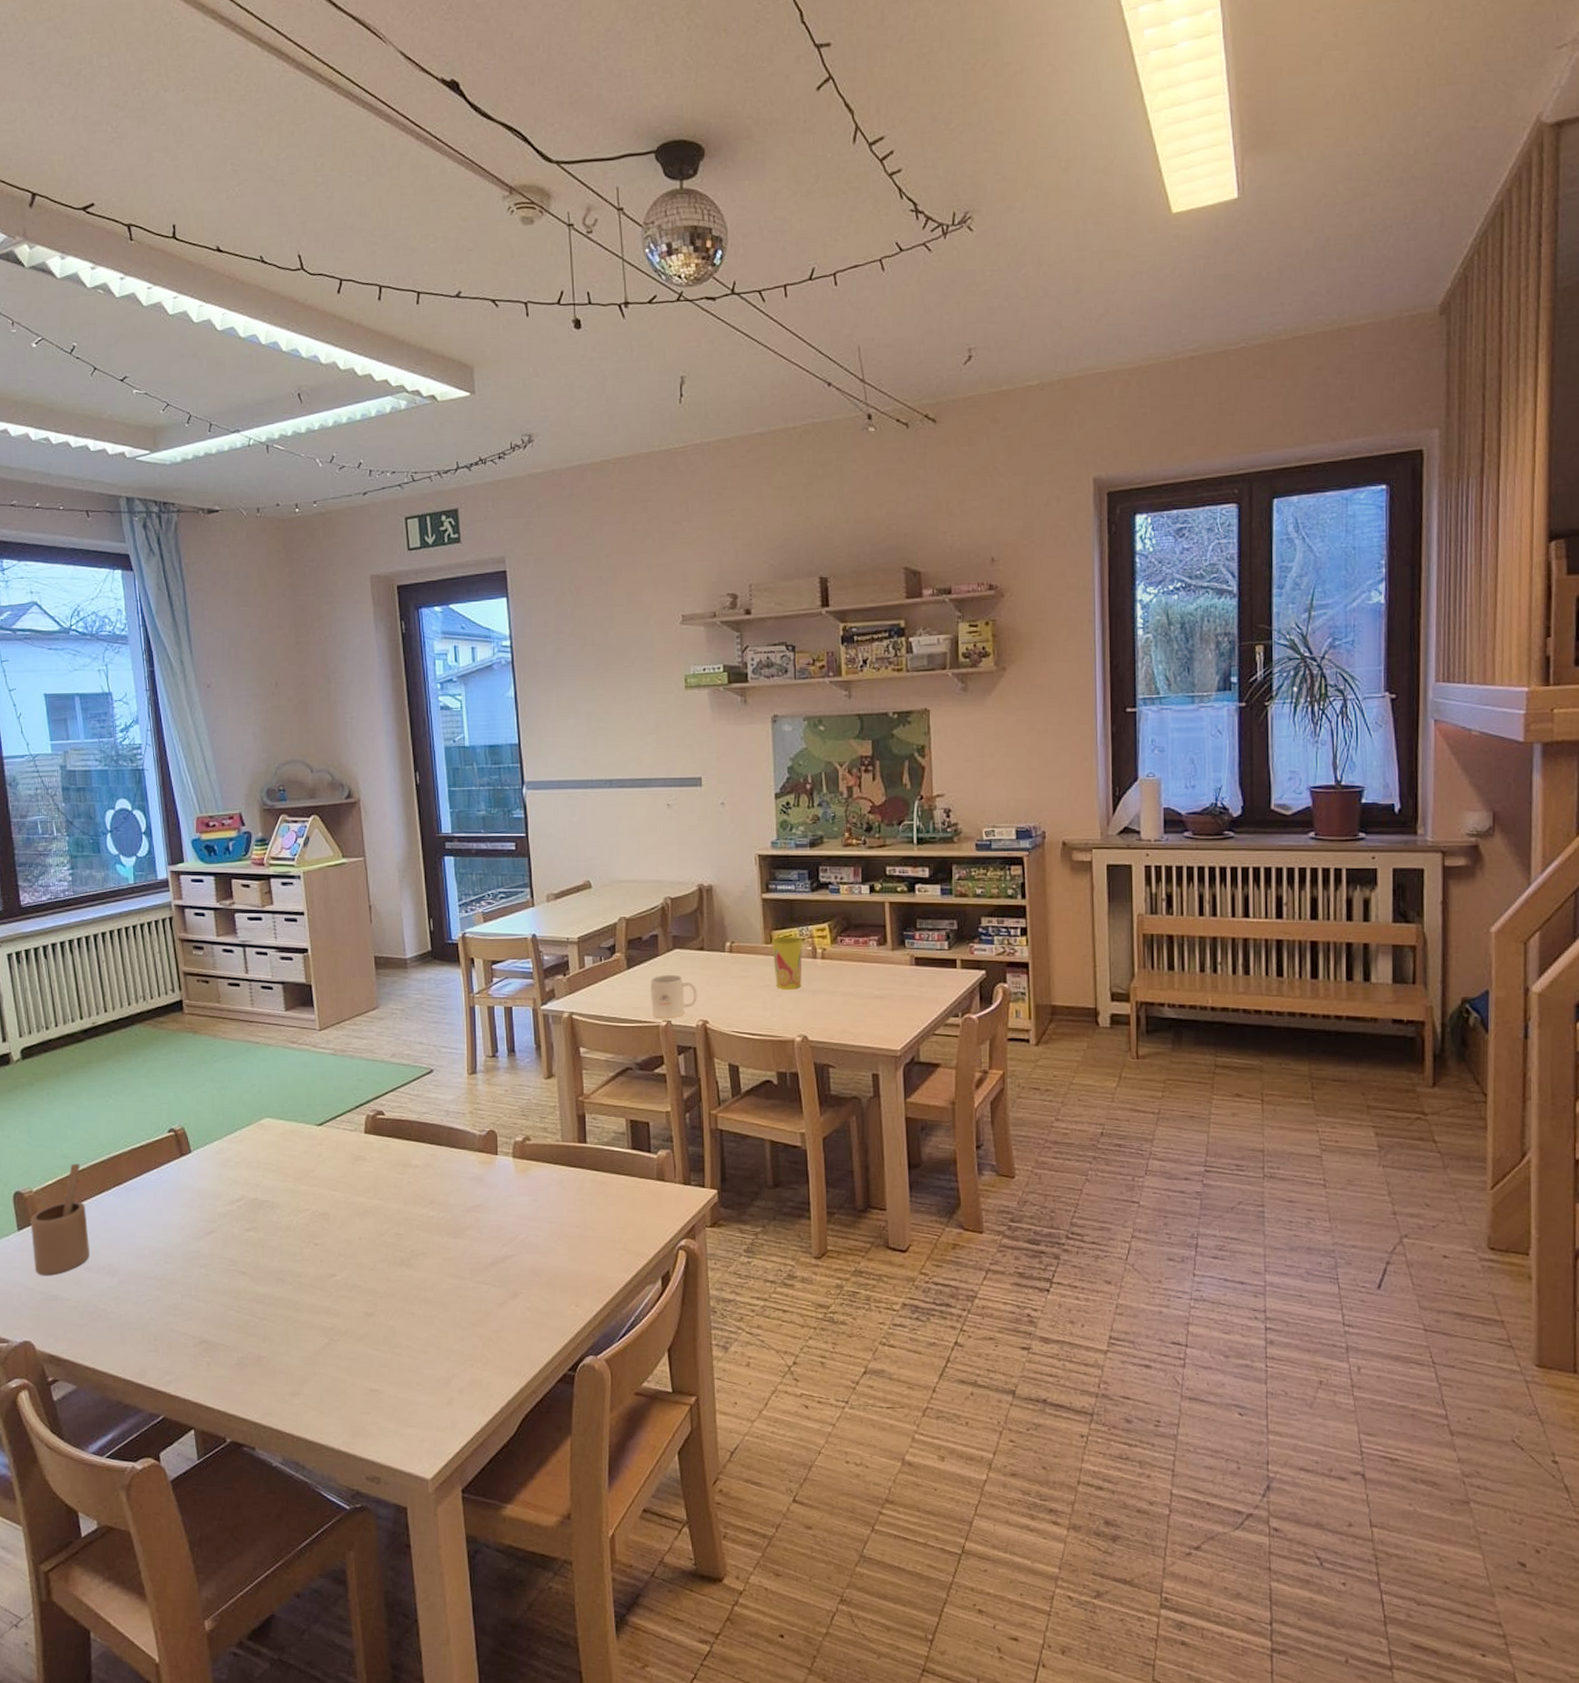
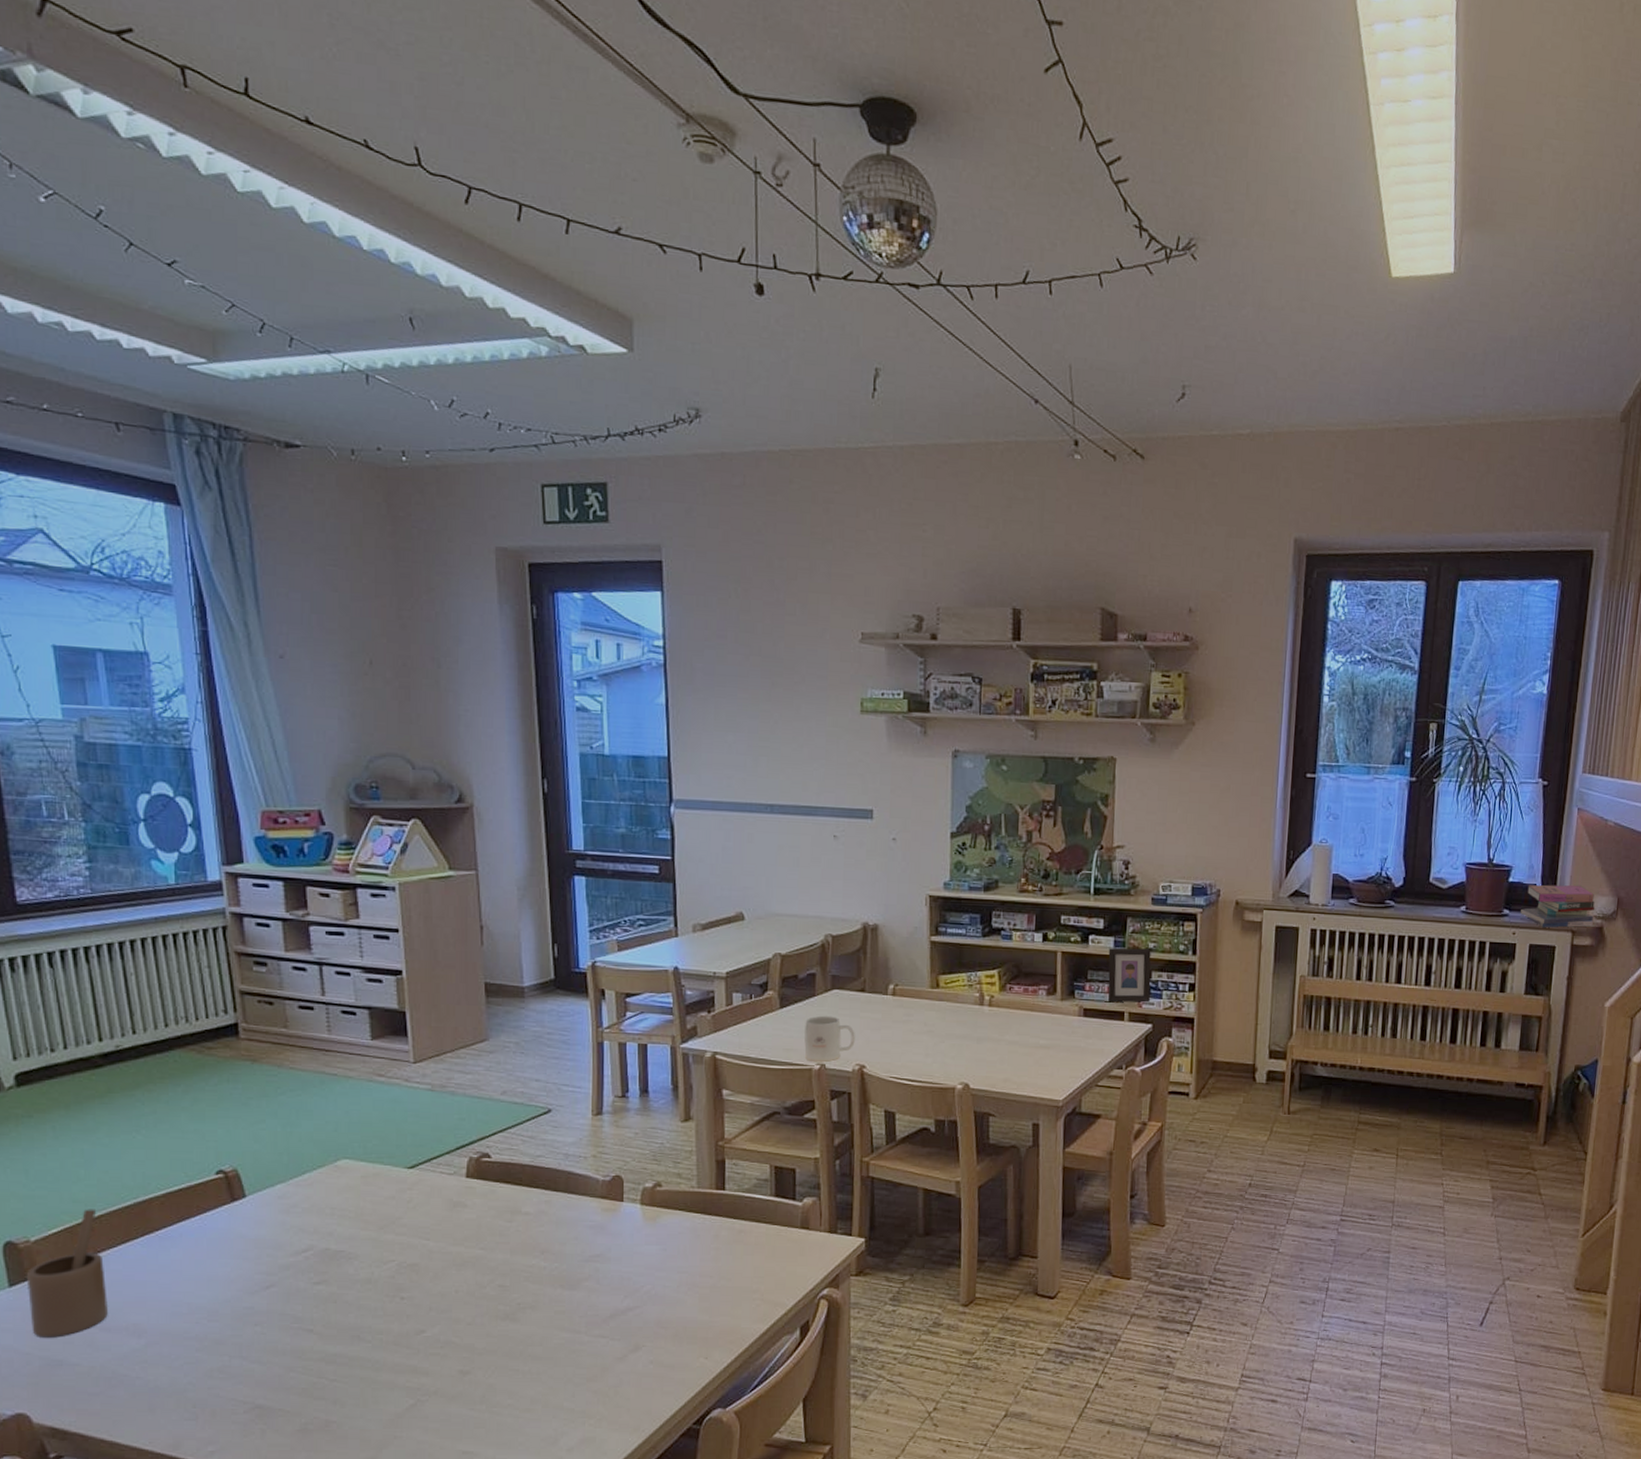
cup: present [772,936,803,989] -> none [937,981,970,1036]
picture frame: none [936,895,981,949] -> present [1108,948,1151,1003]
books: none [1379,803,1466,849] -> present [1521,885,1595,928]

